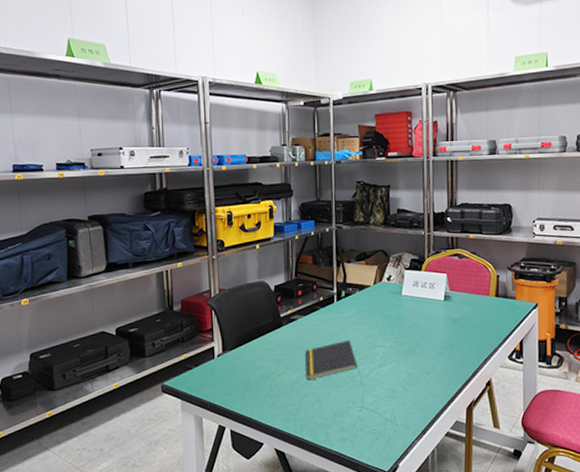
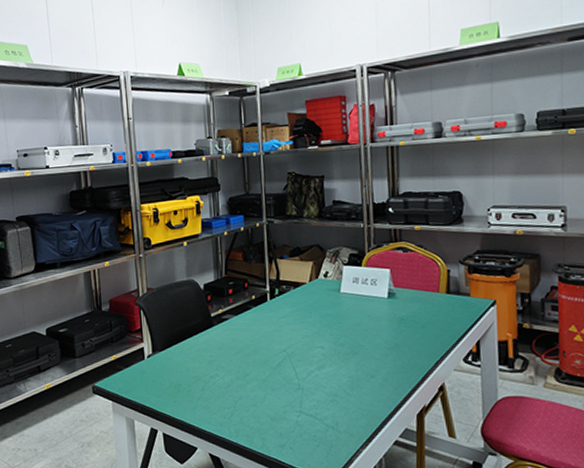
notepad: present [305,339,358,381] -> none [238,340,295,383]

